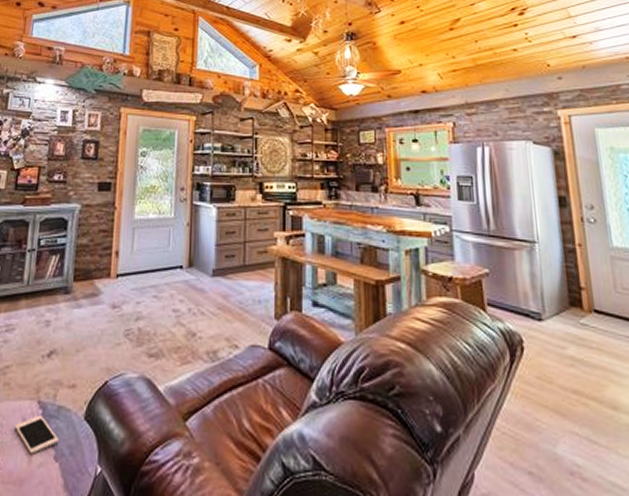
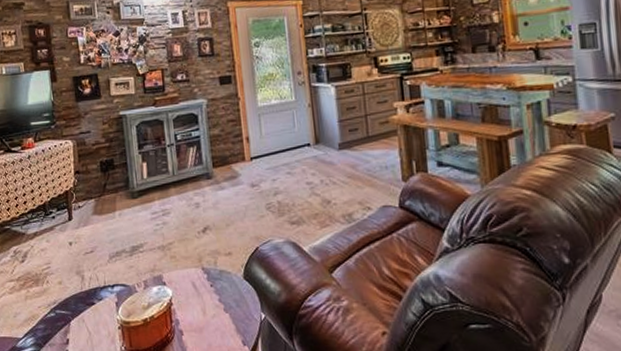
cell phone: present [14,415,58,454] -> none [186,279,225,308]

